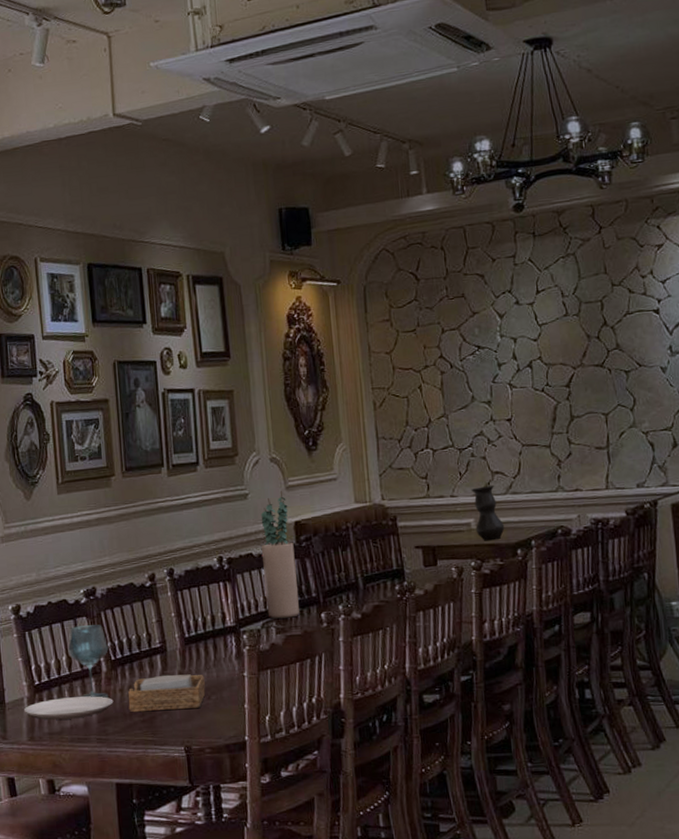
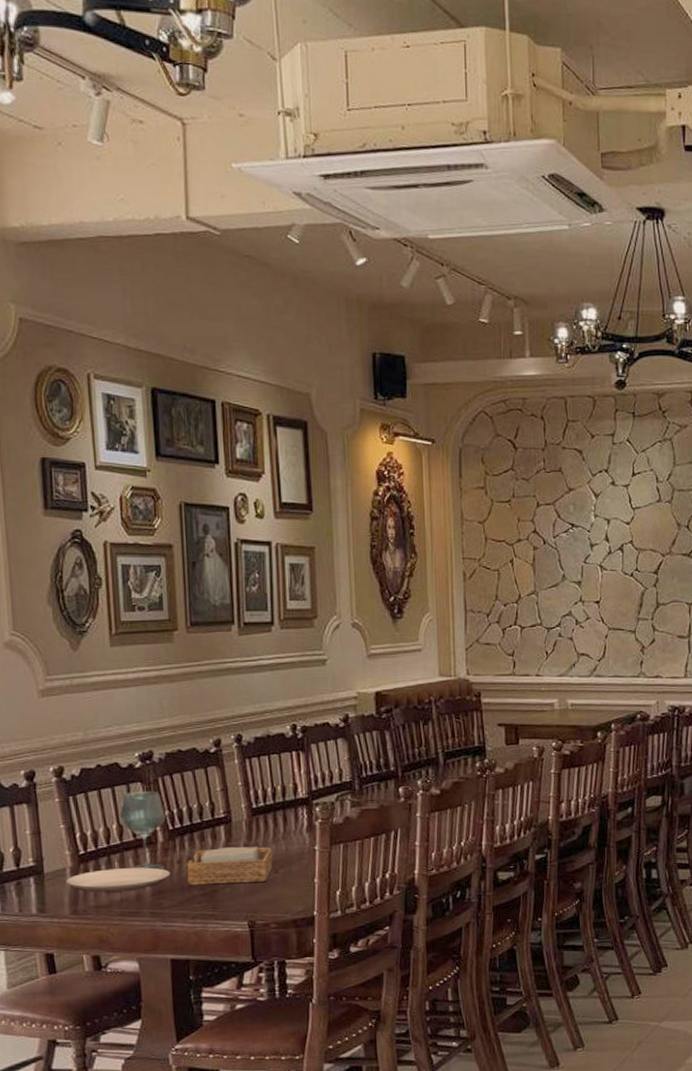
vase: present [260,491,299,619] -> none [338,659,376,792]
vase: present [471,486,505,542] -> none [556,667,587,723]

